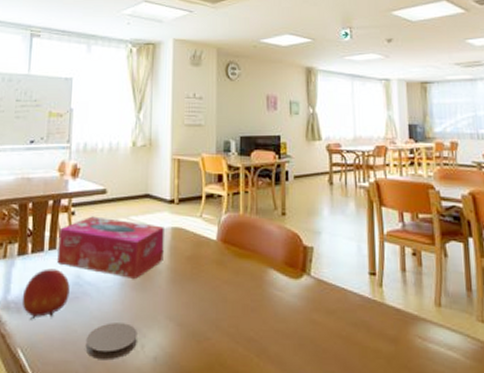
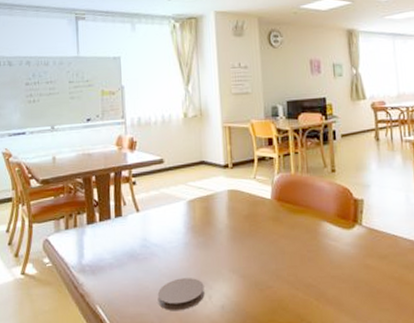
fruit: present [22,268,70,320] -> none [95,234,139,280]
tissue box: present [57,216,164,279] -> none [123,184,223,238]

